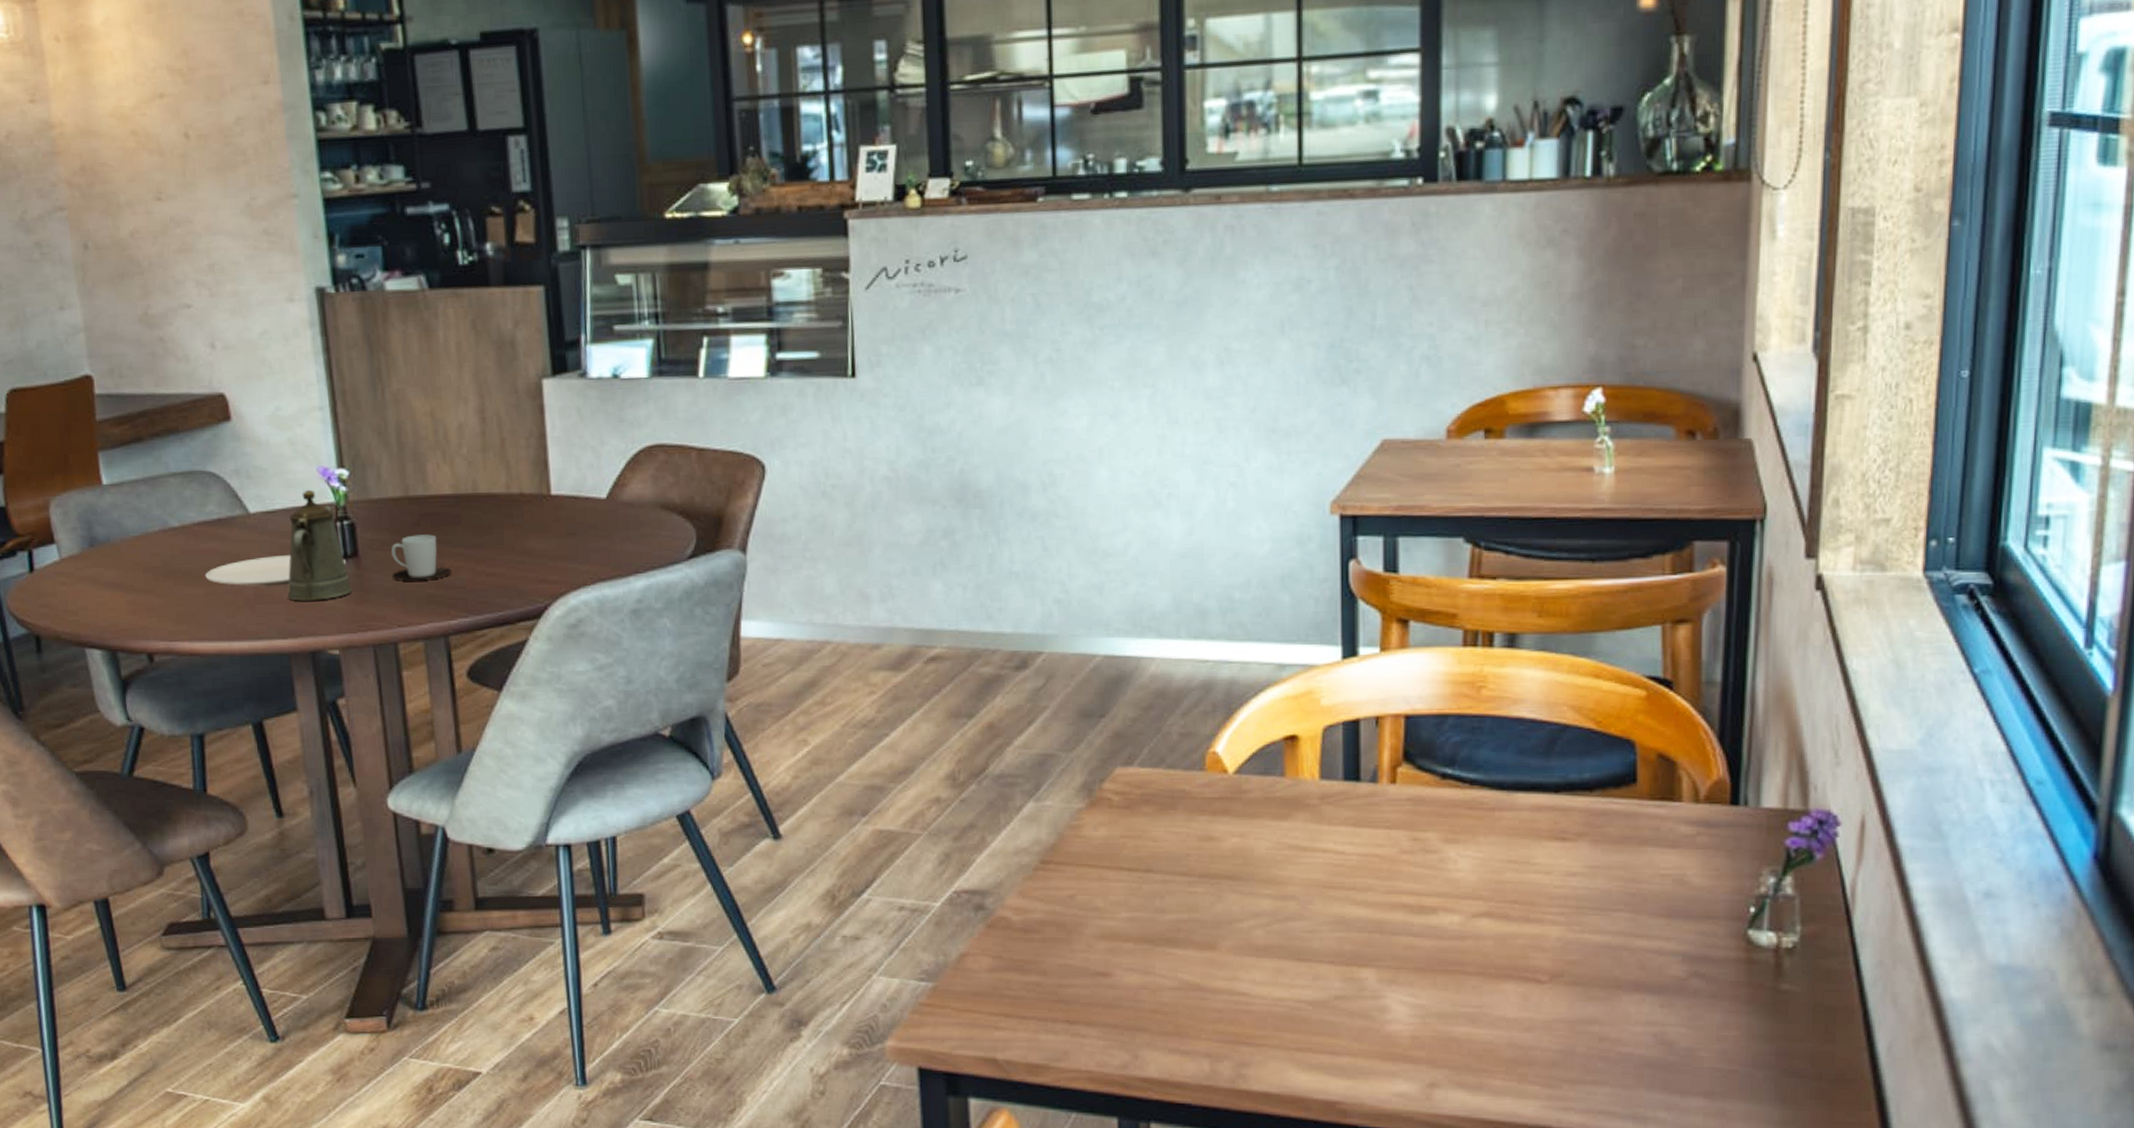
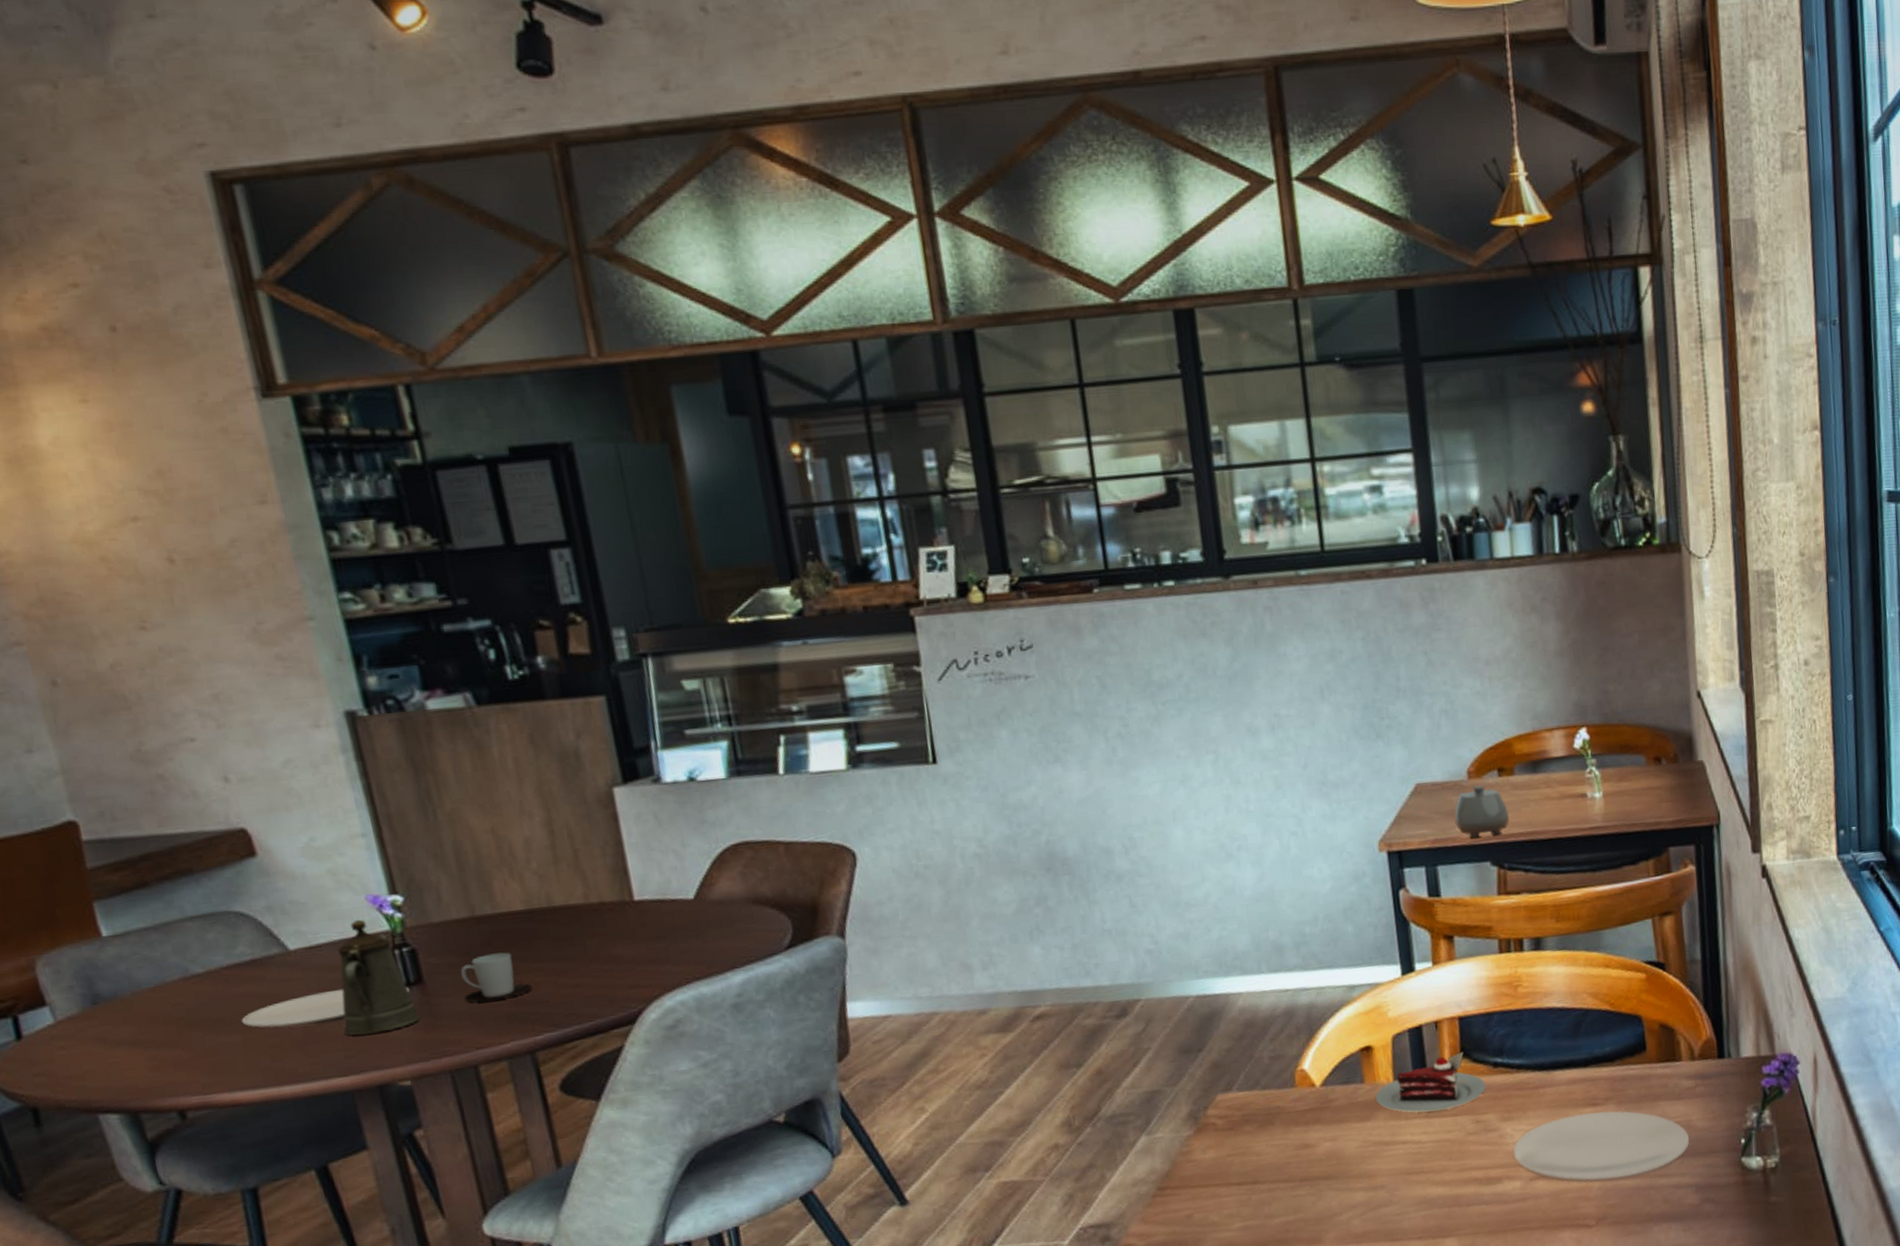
cake slice: none [1296,756,1430,821] -> present [1375,1052,1486,1113]
sugar bowl: none [1425,447,1493,508] -> present [1454,785,1510,838]
plate: none [1454,848,1682,933] -> present [1513,1110,1690,1183]

